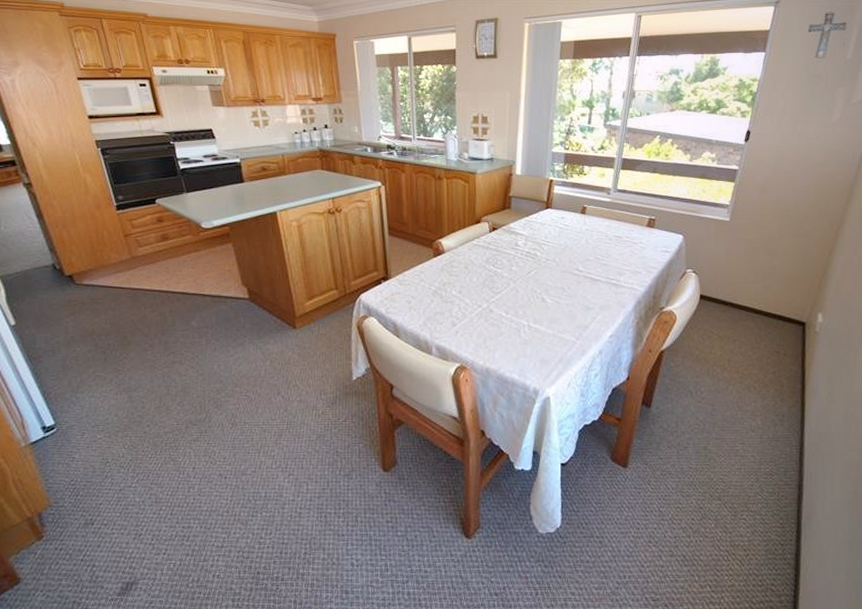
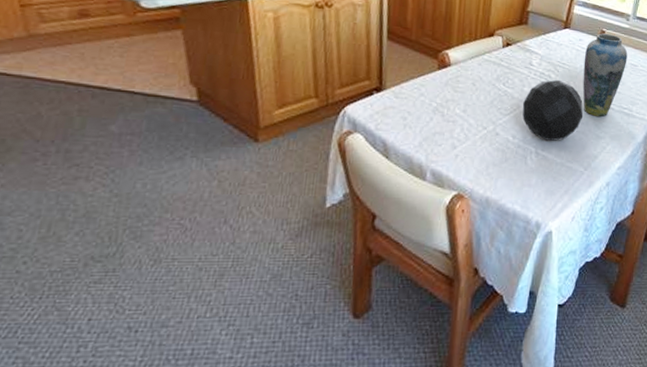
bowl: none [513,257,571,314] -> present [522,79,584,141]
vase: none [567,209,611,289] -> present [582,33,628,117]

